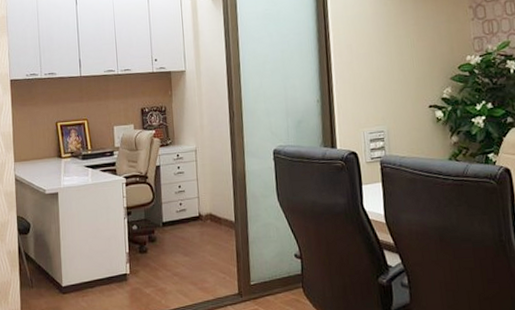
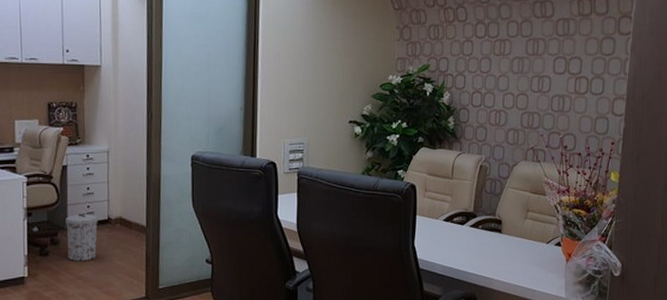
trash can: none [161,210,191,259] -> present [66,213,98,262]

